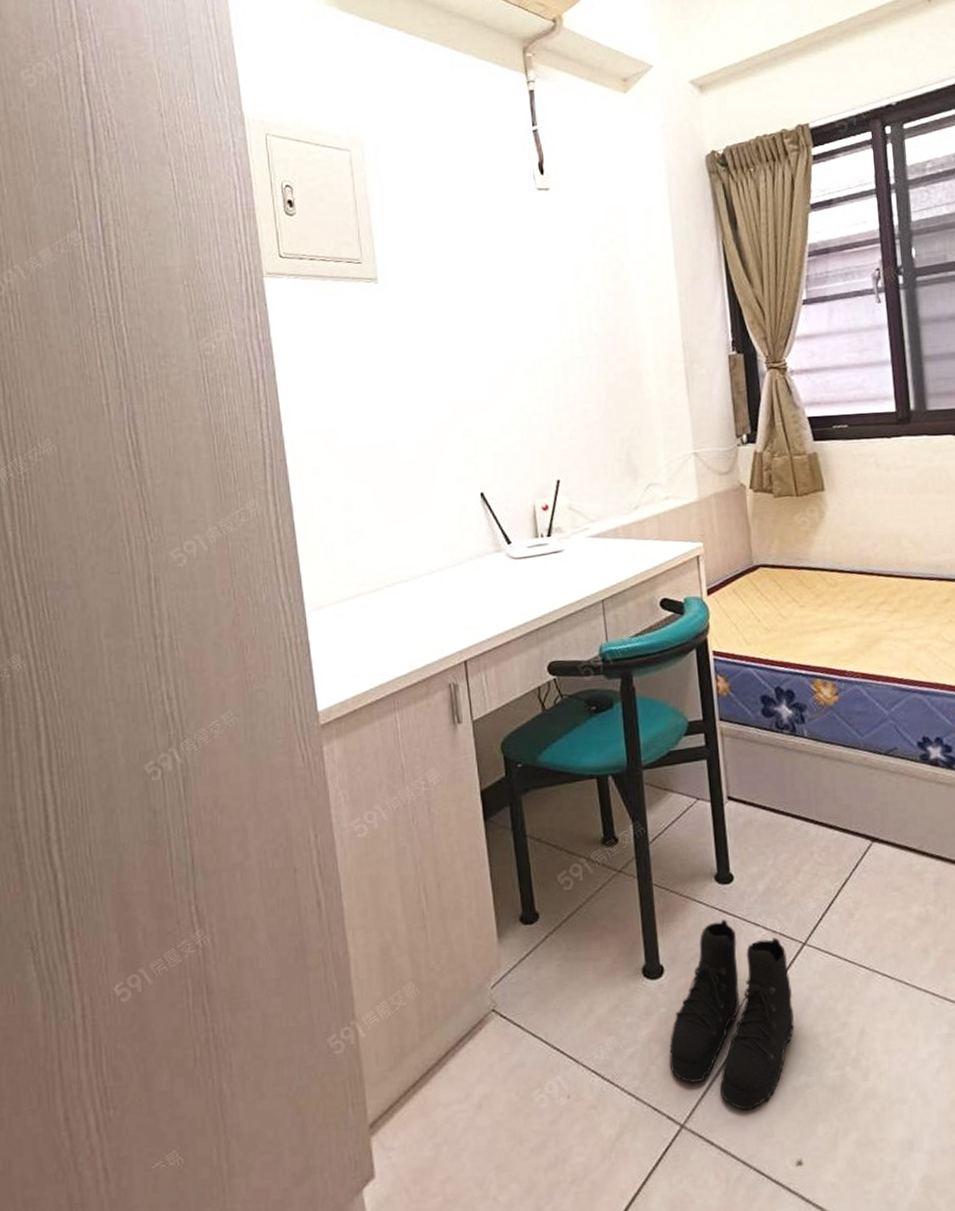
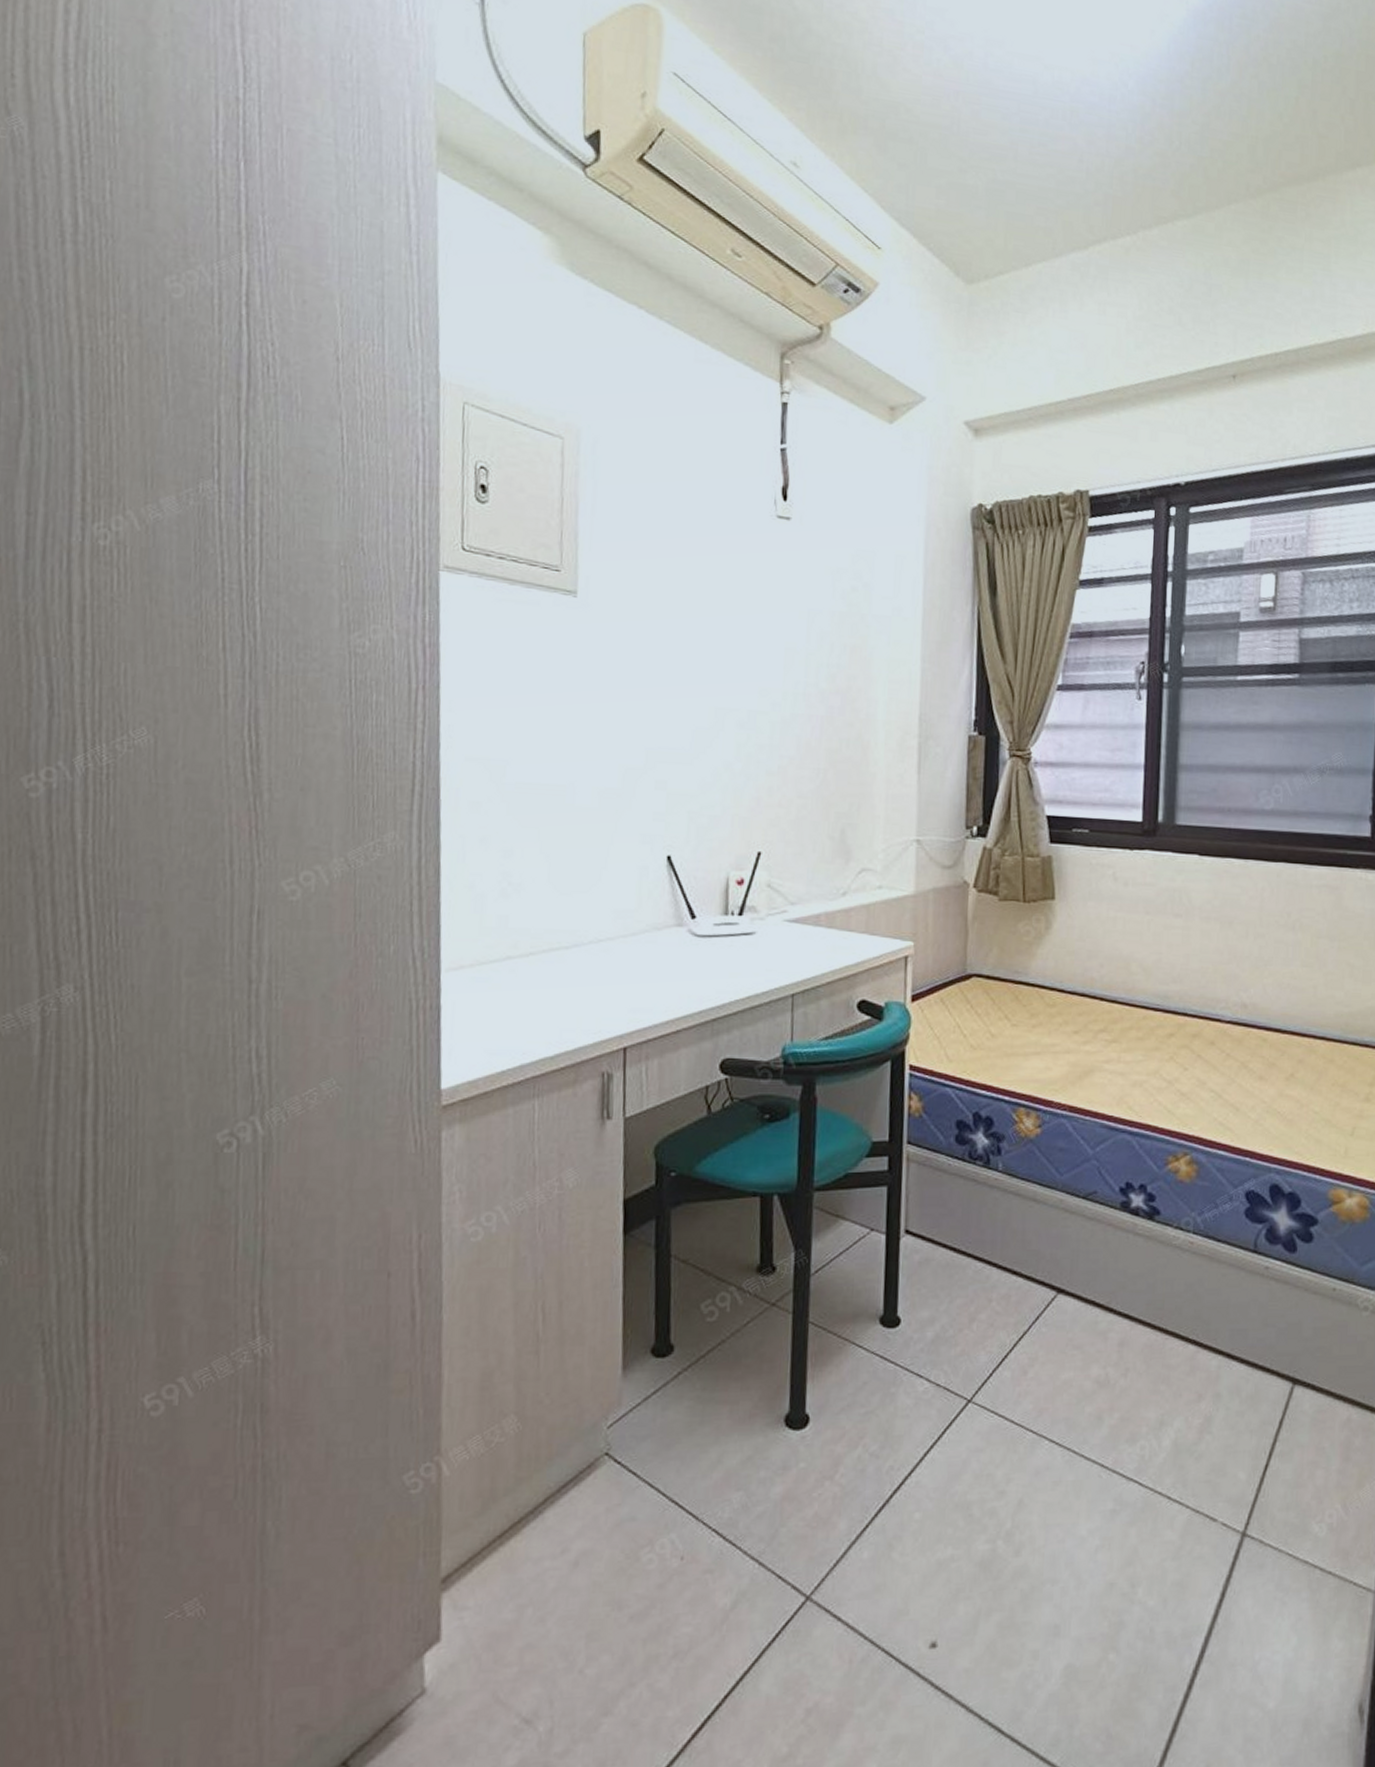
boots: present [669,919,794,1111] -> none [803,1367,949,1584]

